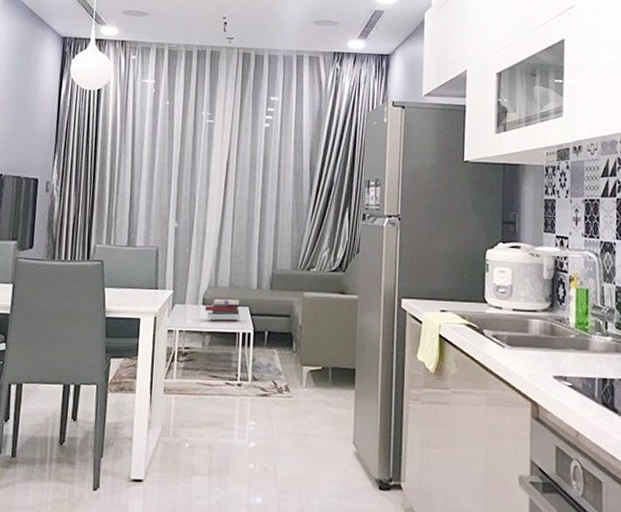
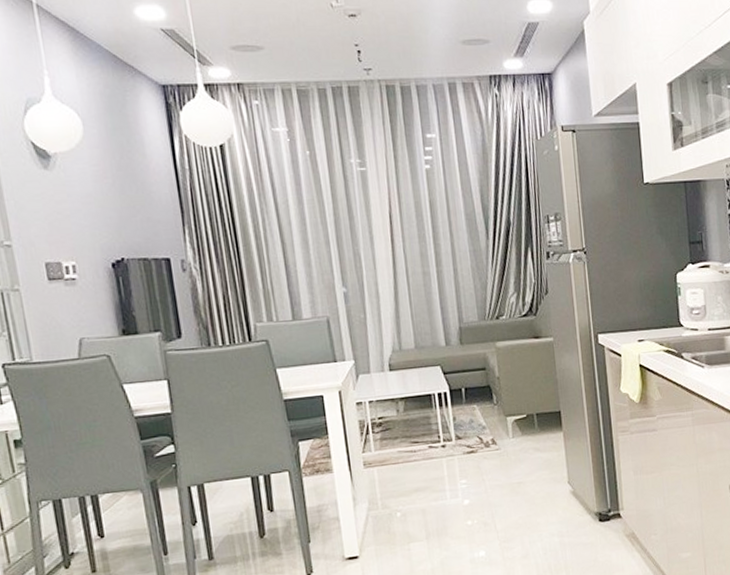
books: present [205,299,241,322] -> none [392,359,433,387]

